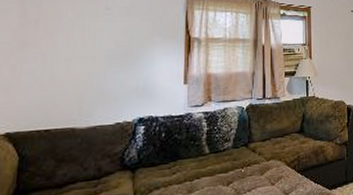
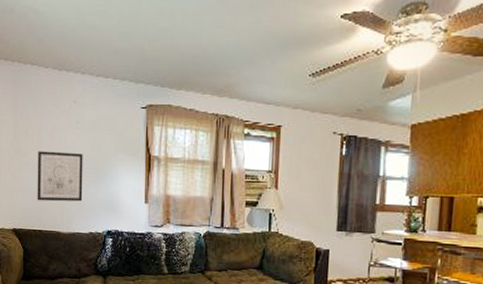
wall art: none [45,39,112,96] -> present [37,151,83,202]

